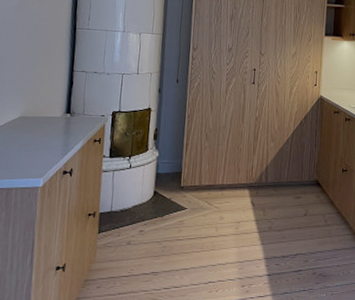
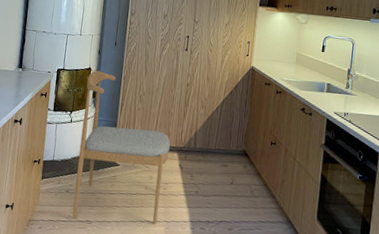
dining chair: none [135,110,241,272] -> present [72,70,171,224]

